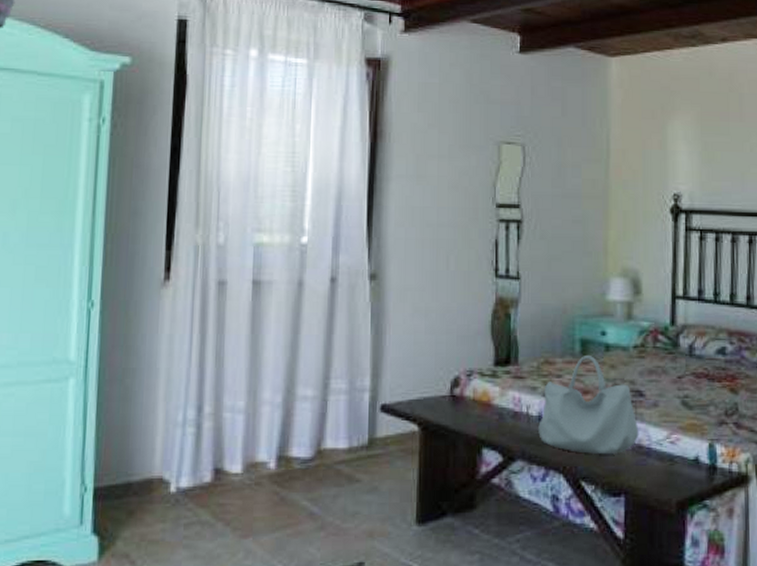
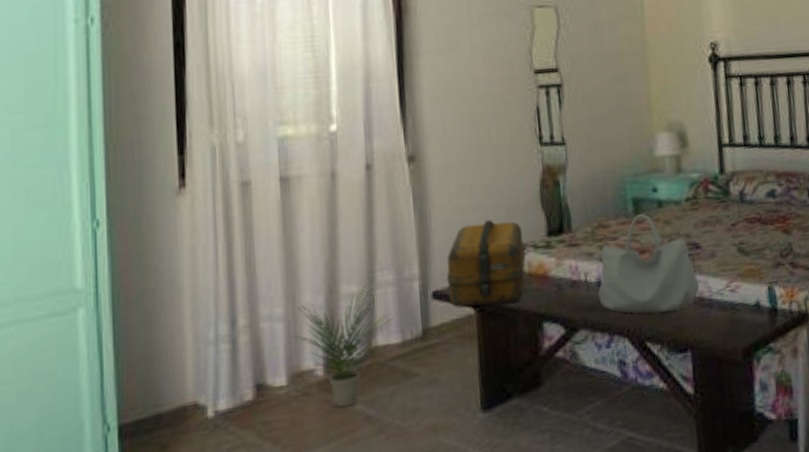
potted plant: none [248,391,343,501] -> present [289,286,394,408]
suitcase: none [395,343,471,426] -> present [446,220,526,308]

